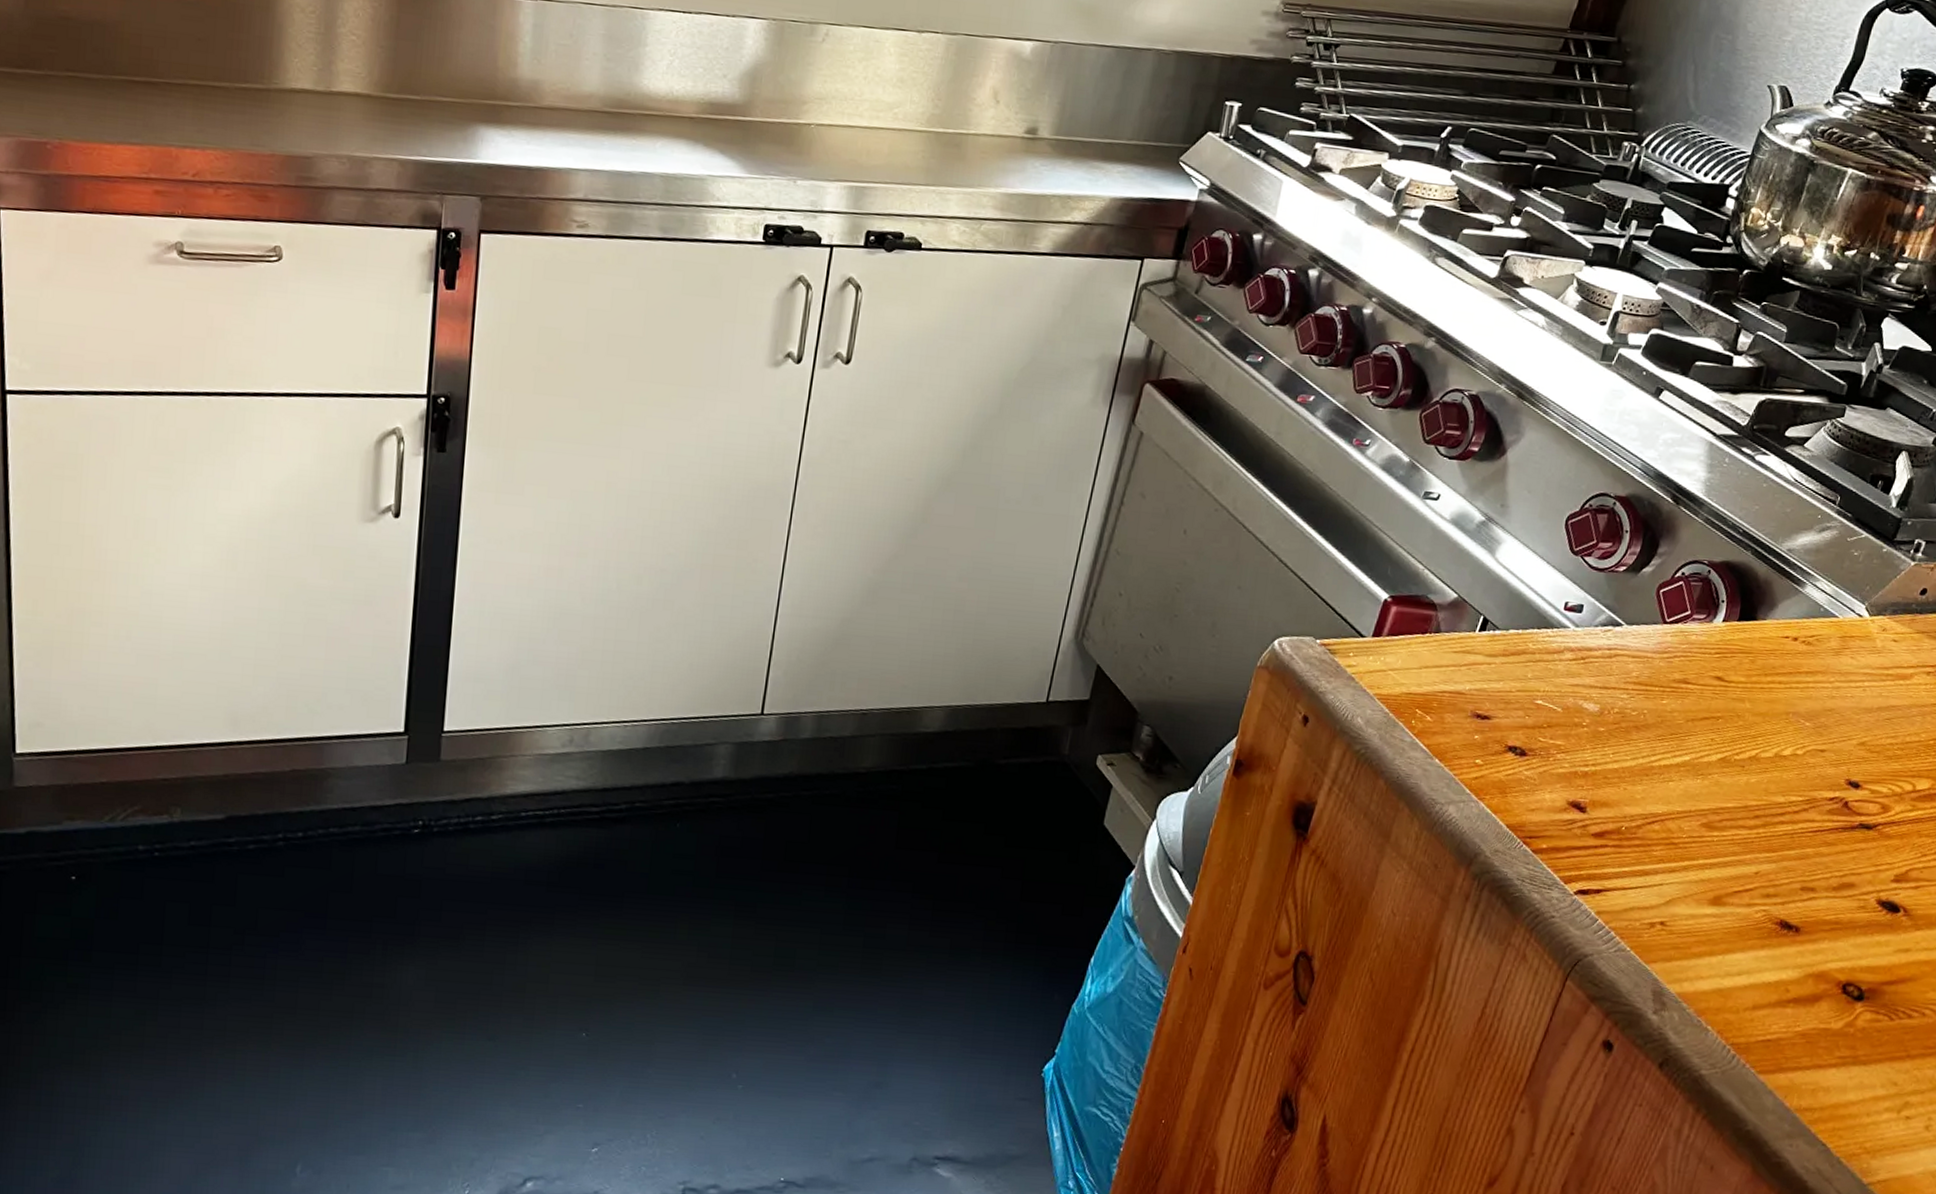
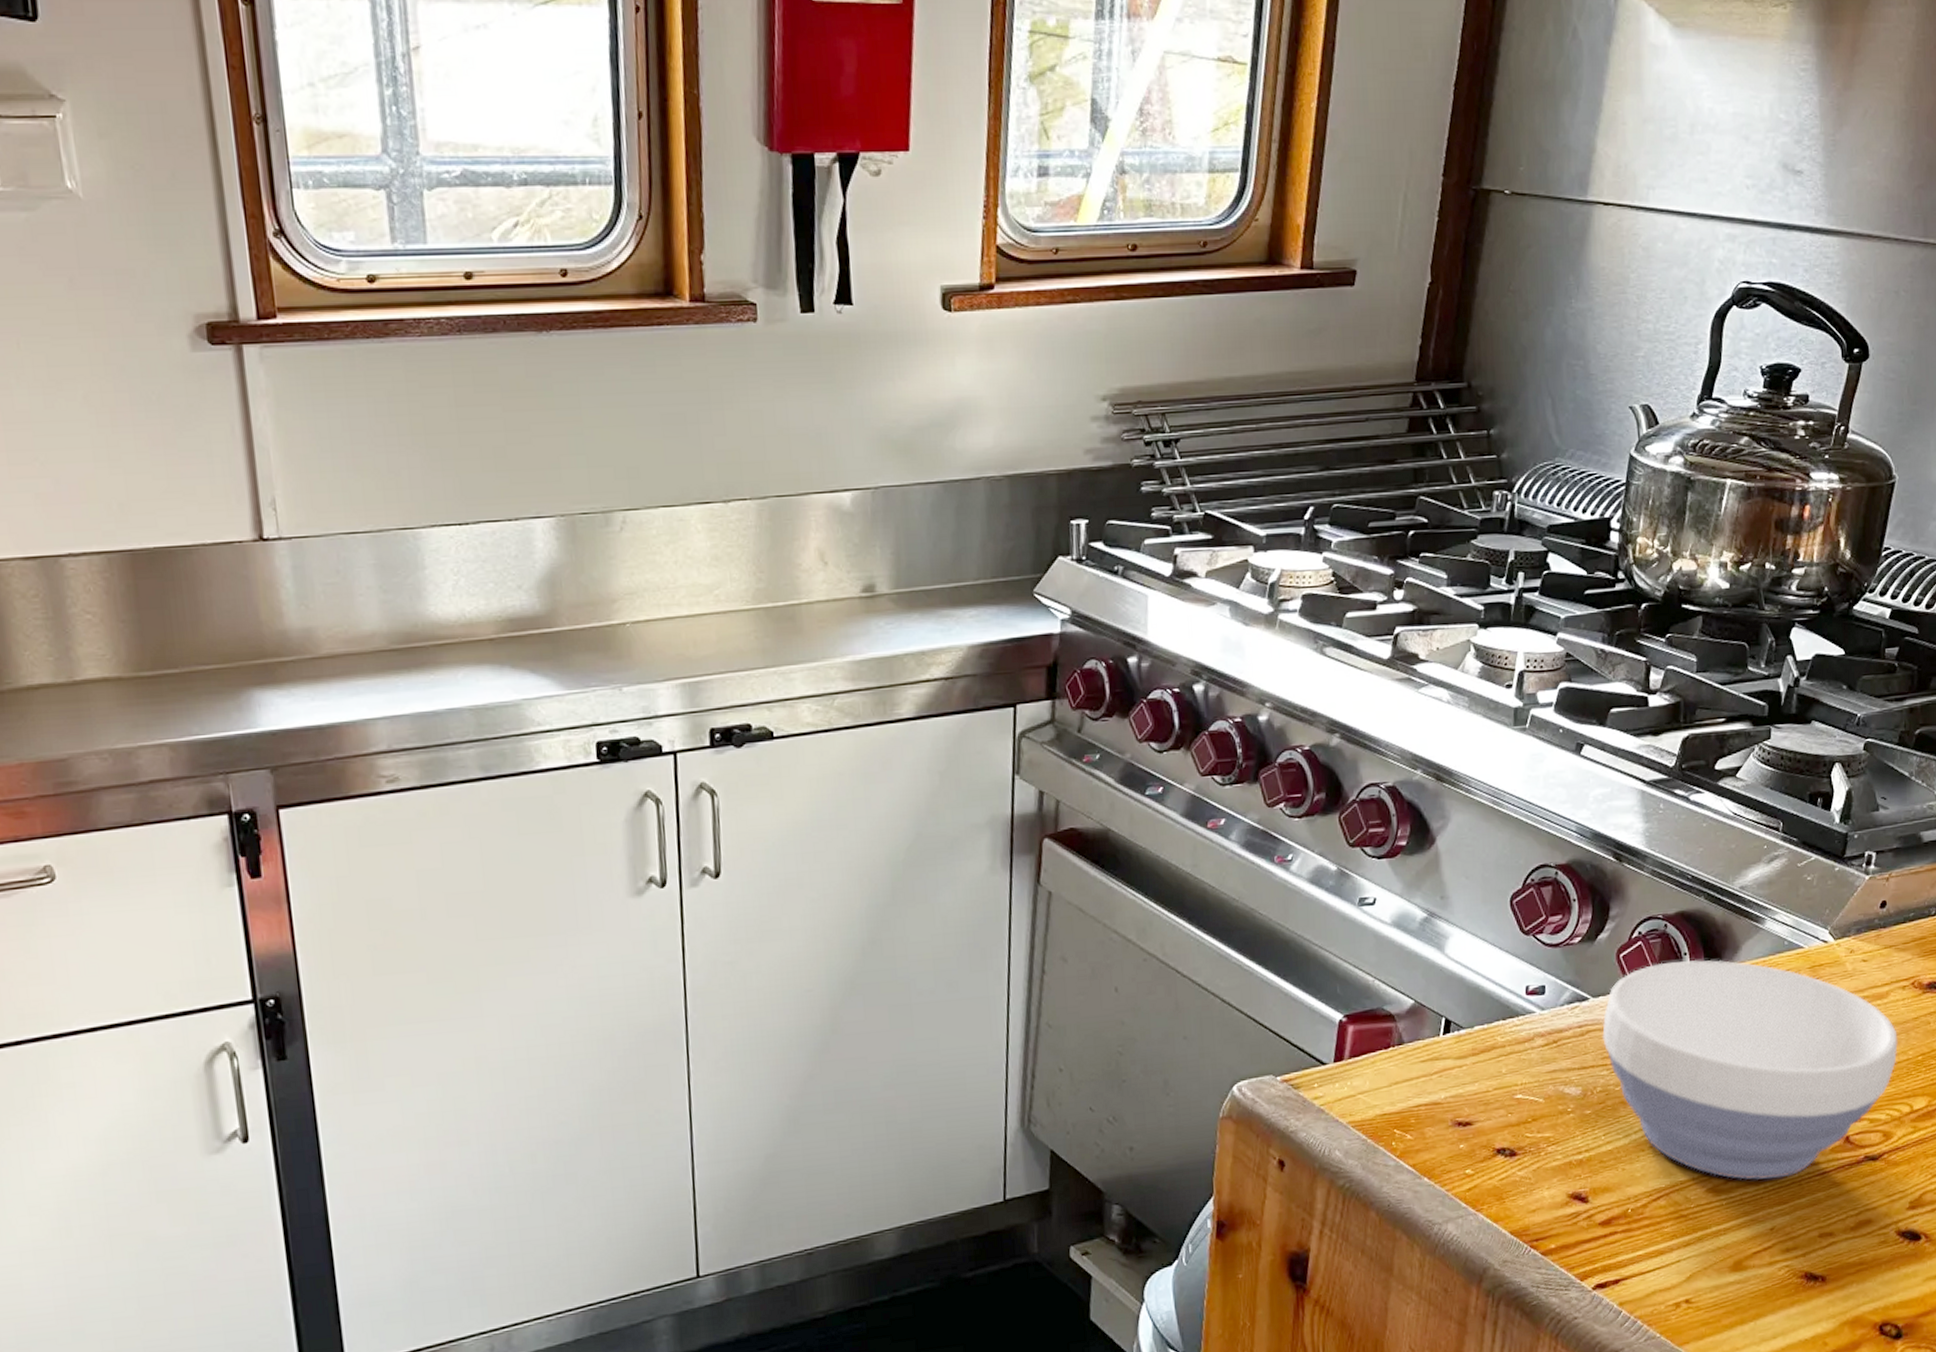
bowl: none [1628,605,1914,828] -> present [1602,960,1898,1180]

